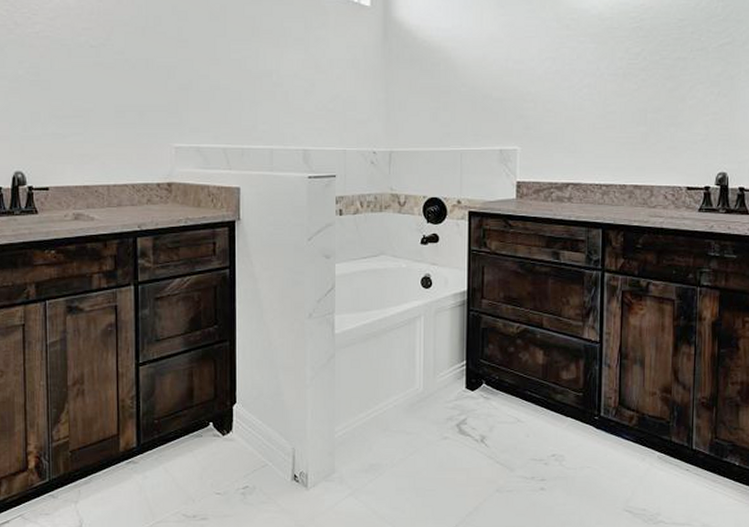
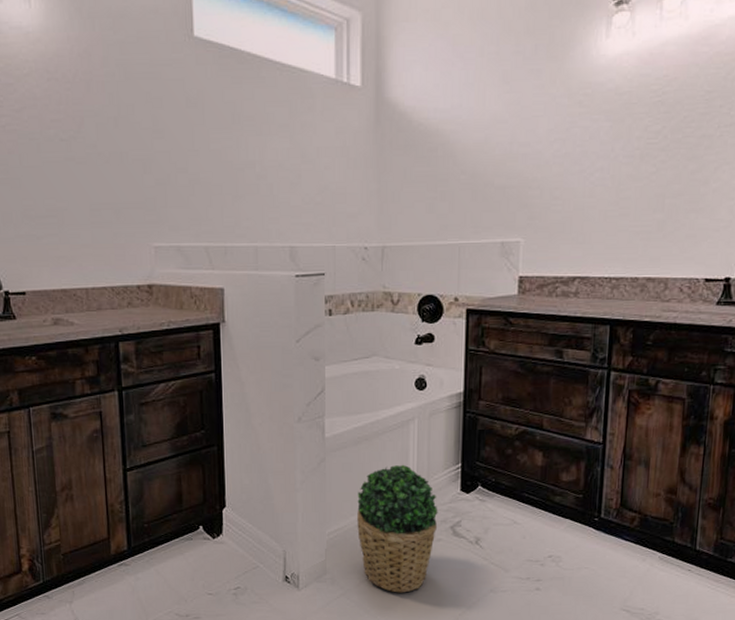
potted plant: none [366,361,444,493] -> present [357,464,438,593]

